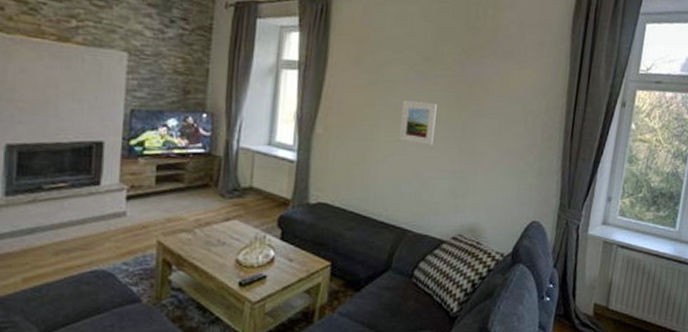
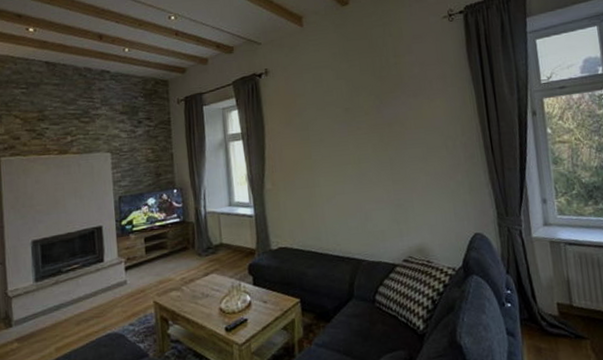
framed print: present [399,100,437,145] -> none [334,144,368,183]

